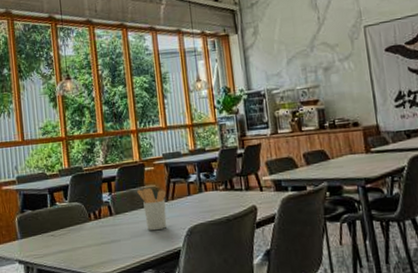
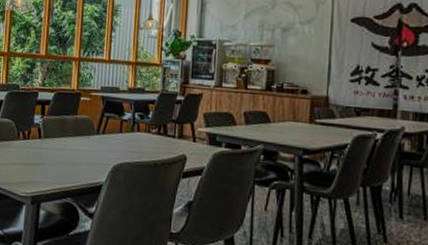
utensil holder: present [137,188,167,231] -> none [69,117,98,162]

